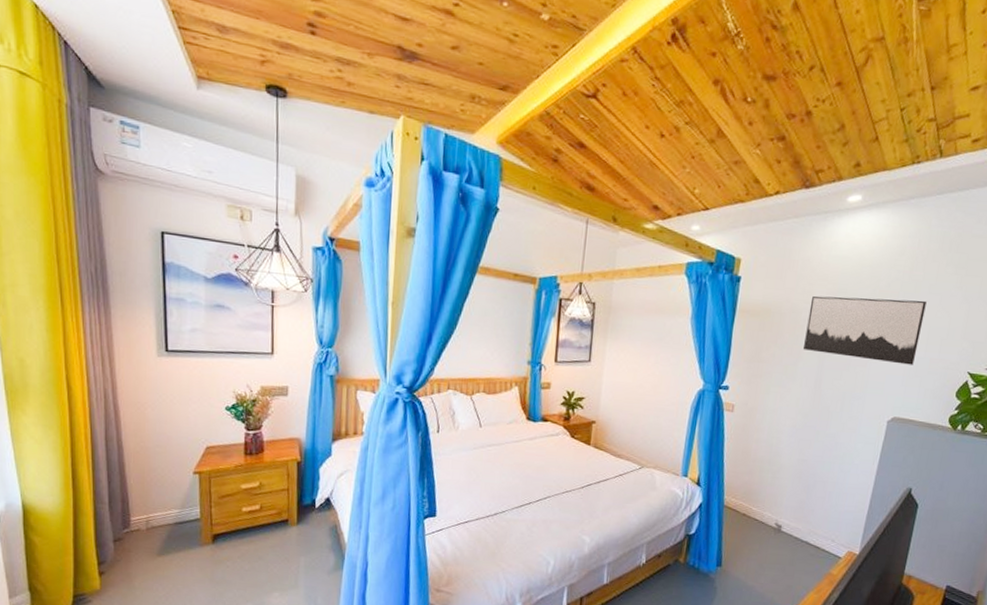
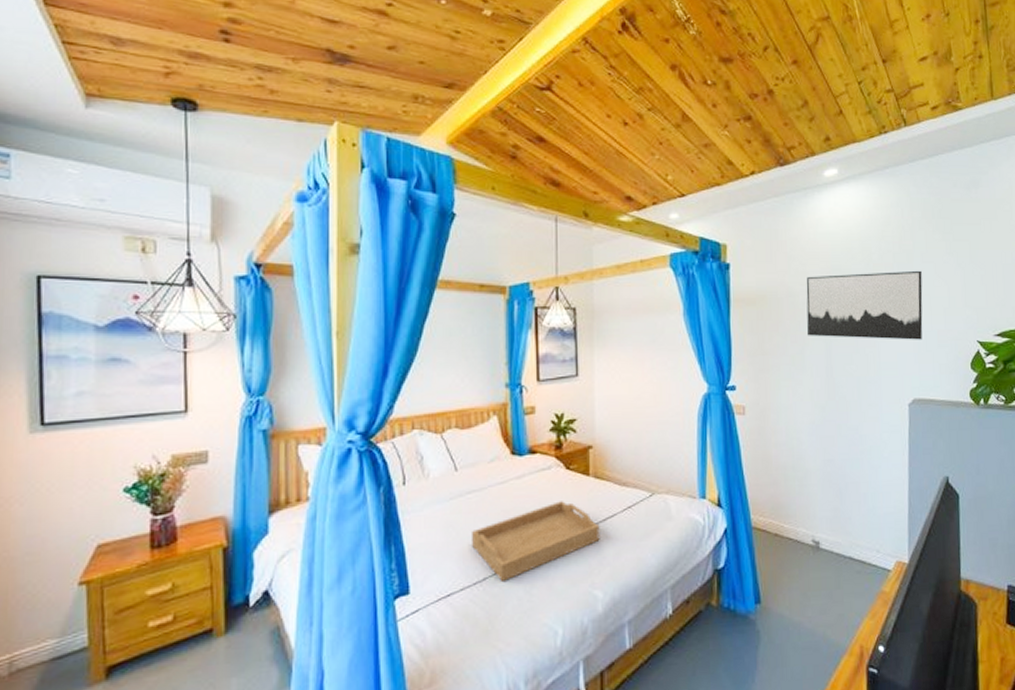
serving tray: none [488,462,594,518] -> present [472,501,600,581]

